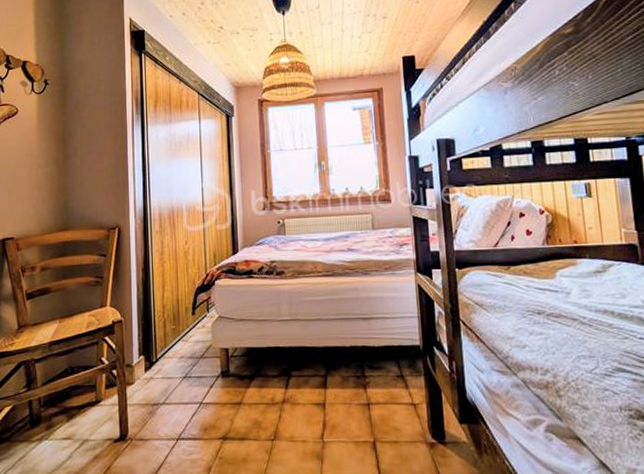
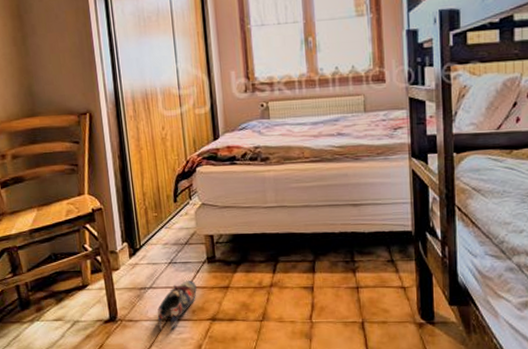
shoe: none [168,395,209,450] -> present [157,280,197,330]

